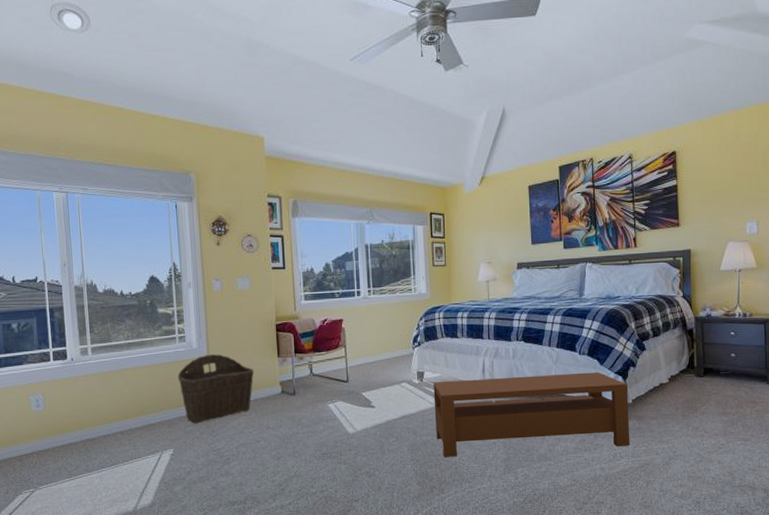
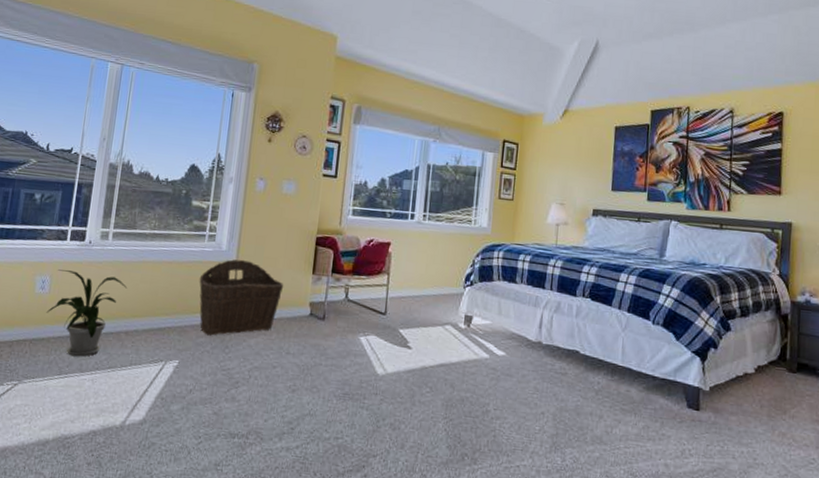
house plant: none [46,386,115,460] -> present [46,269,128,357]
storage bench: present [433,372,630,457] -> none [476,330,706,443]

